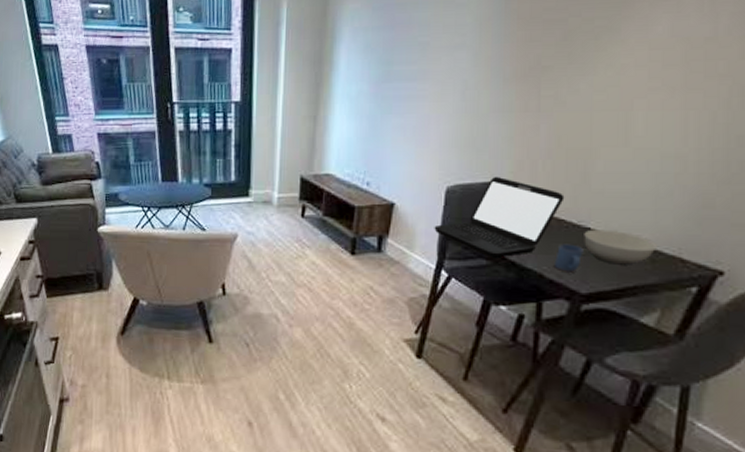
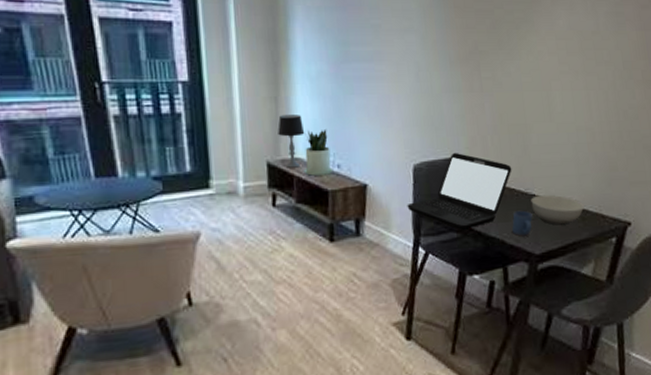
table lamp: none [313,132,339,183] -> present [277,113,305,168]
planter: none [333,147,362,192] -> present [303,128,333,176]

